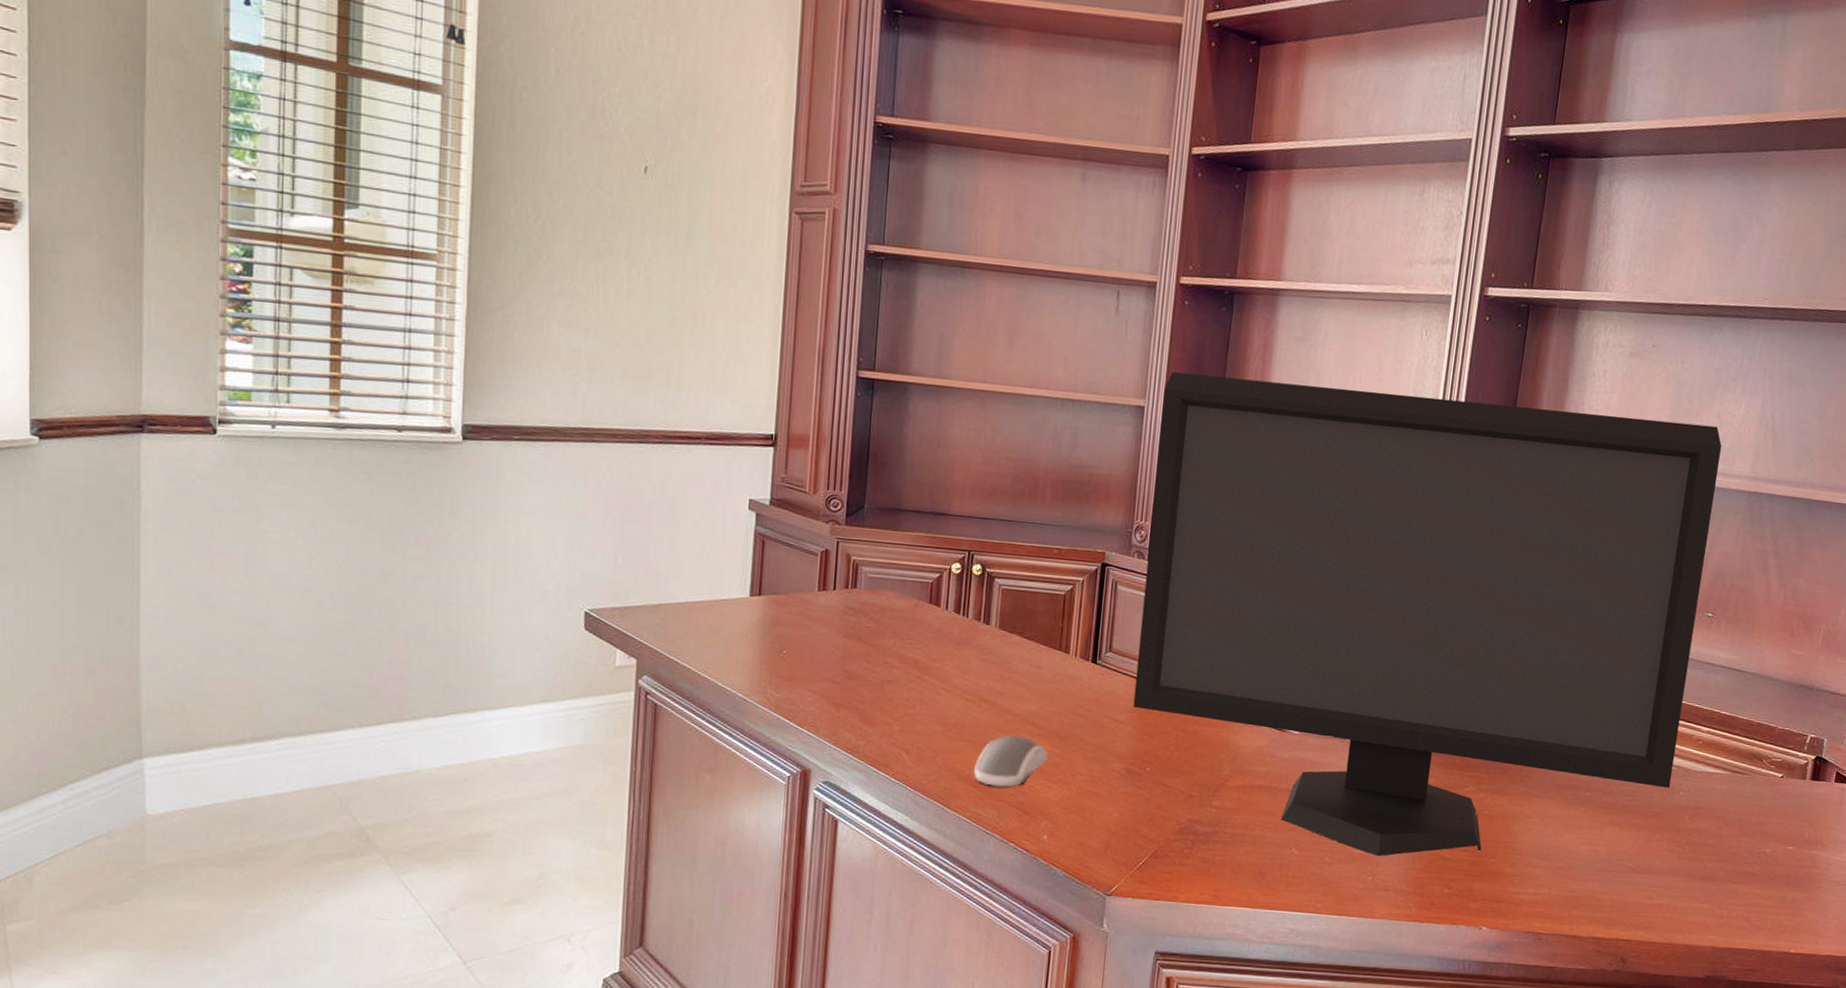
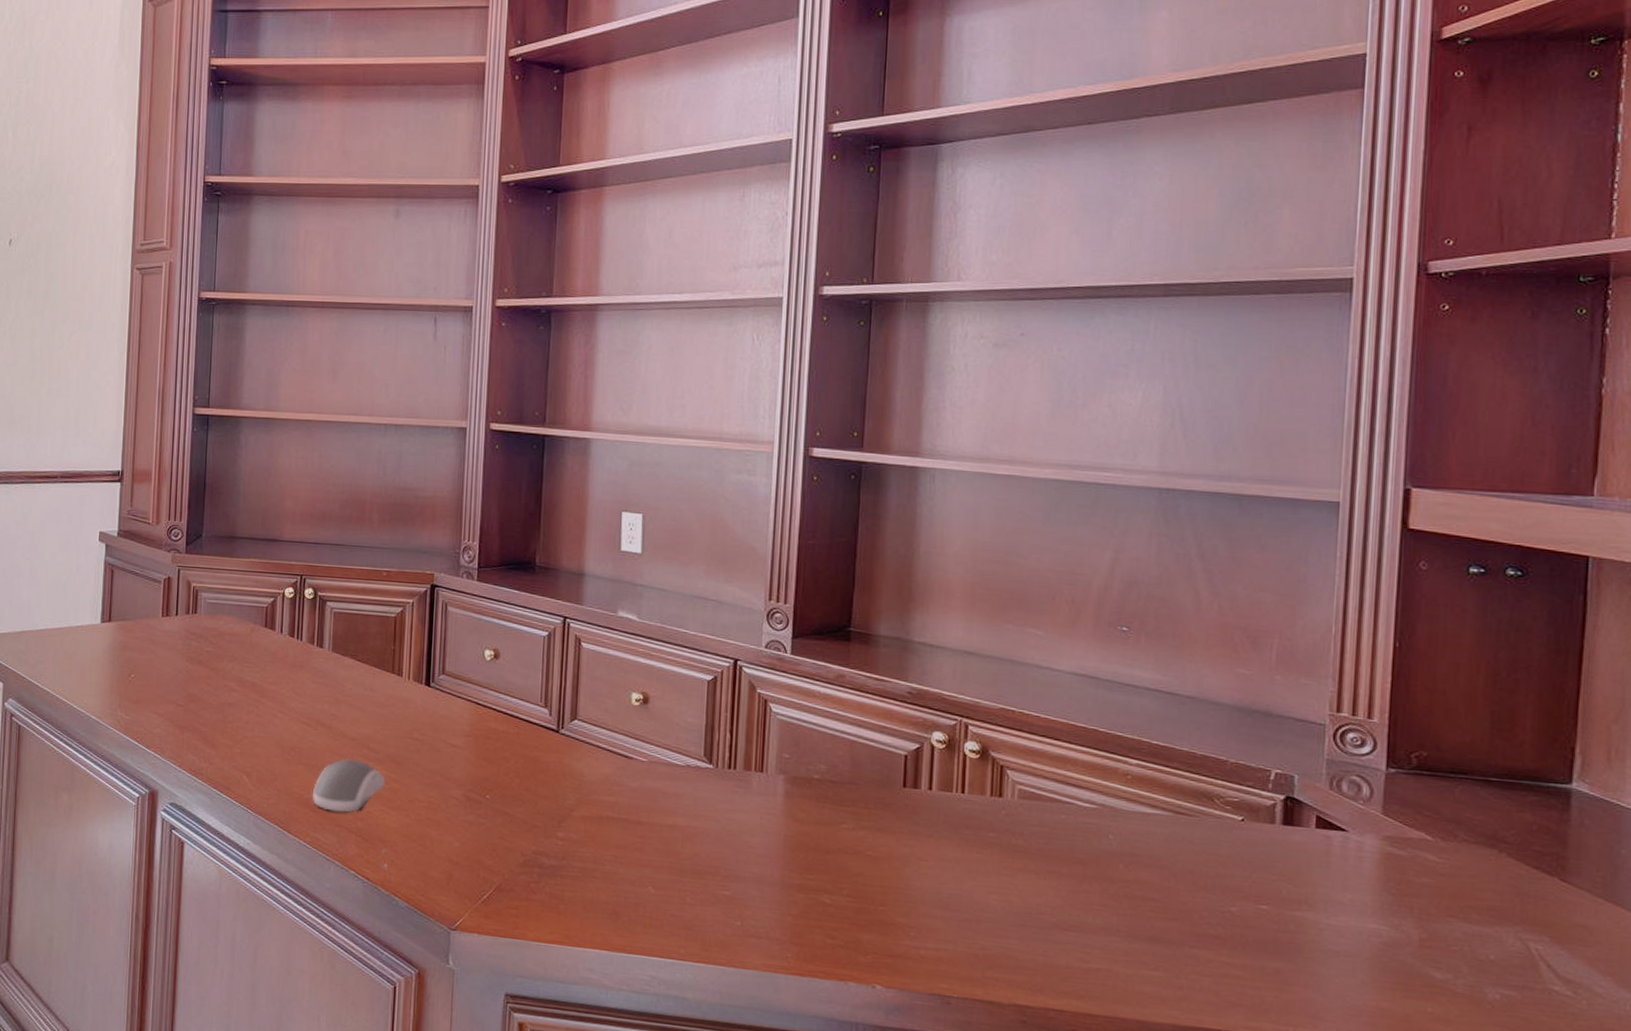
monitor: present [1133,371,1722,856] -> none [469,392,1119,899]

